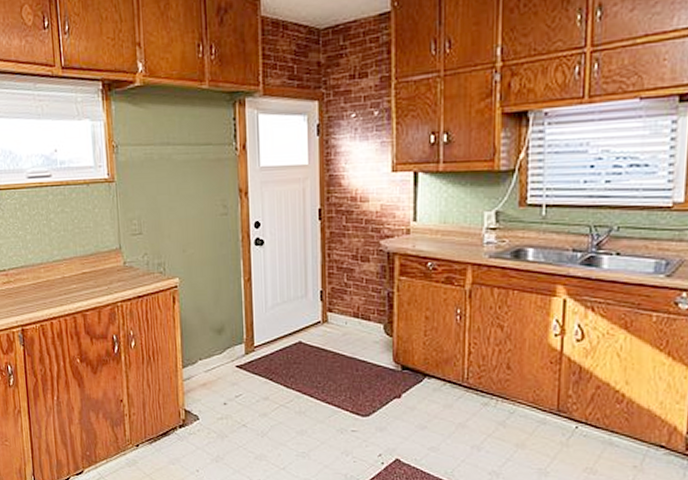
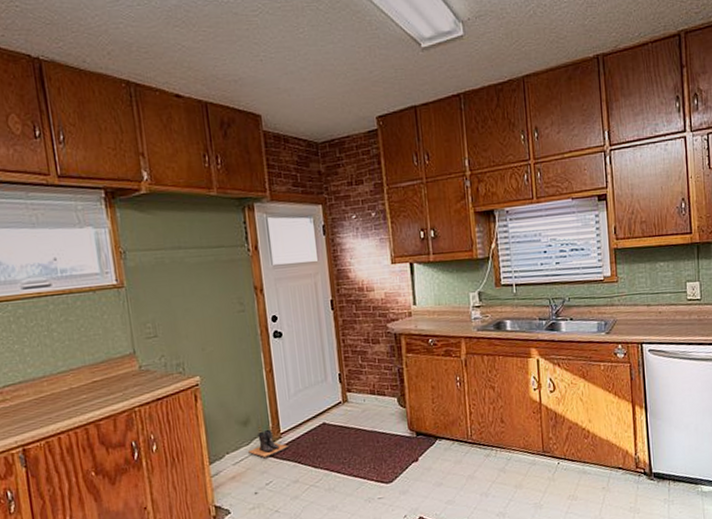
boots: none [221,341,261,369] -> present [248,430,288,457]

